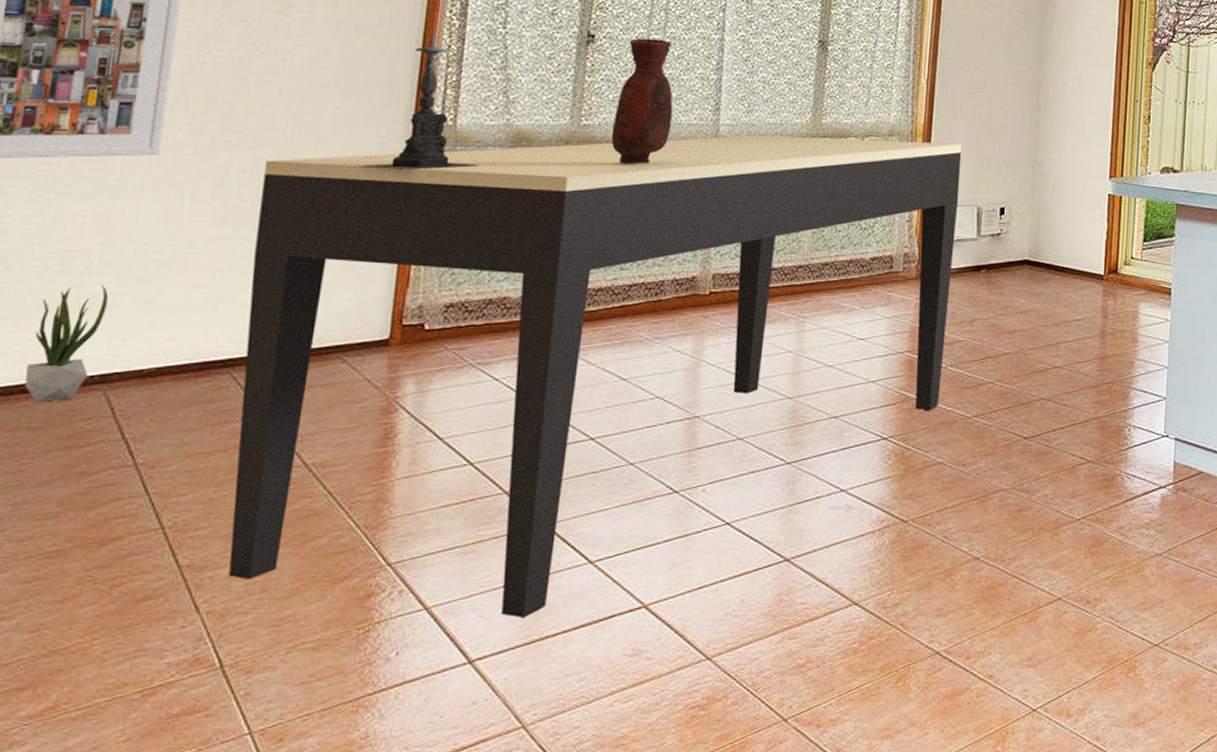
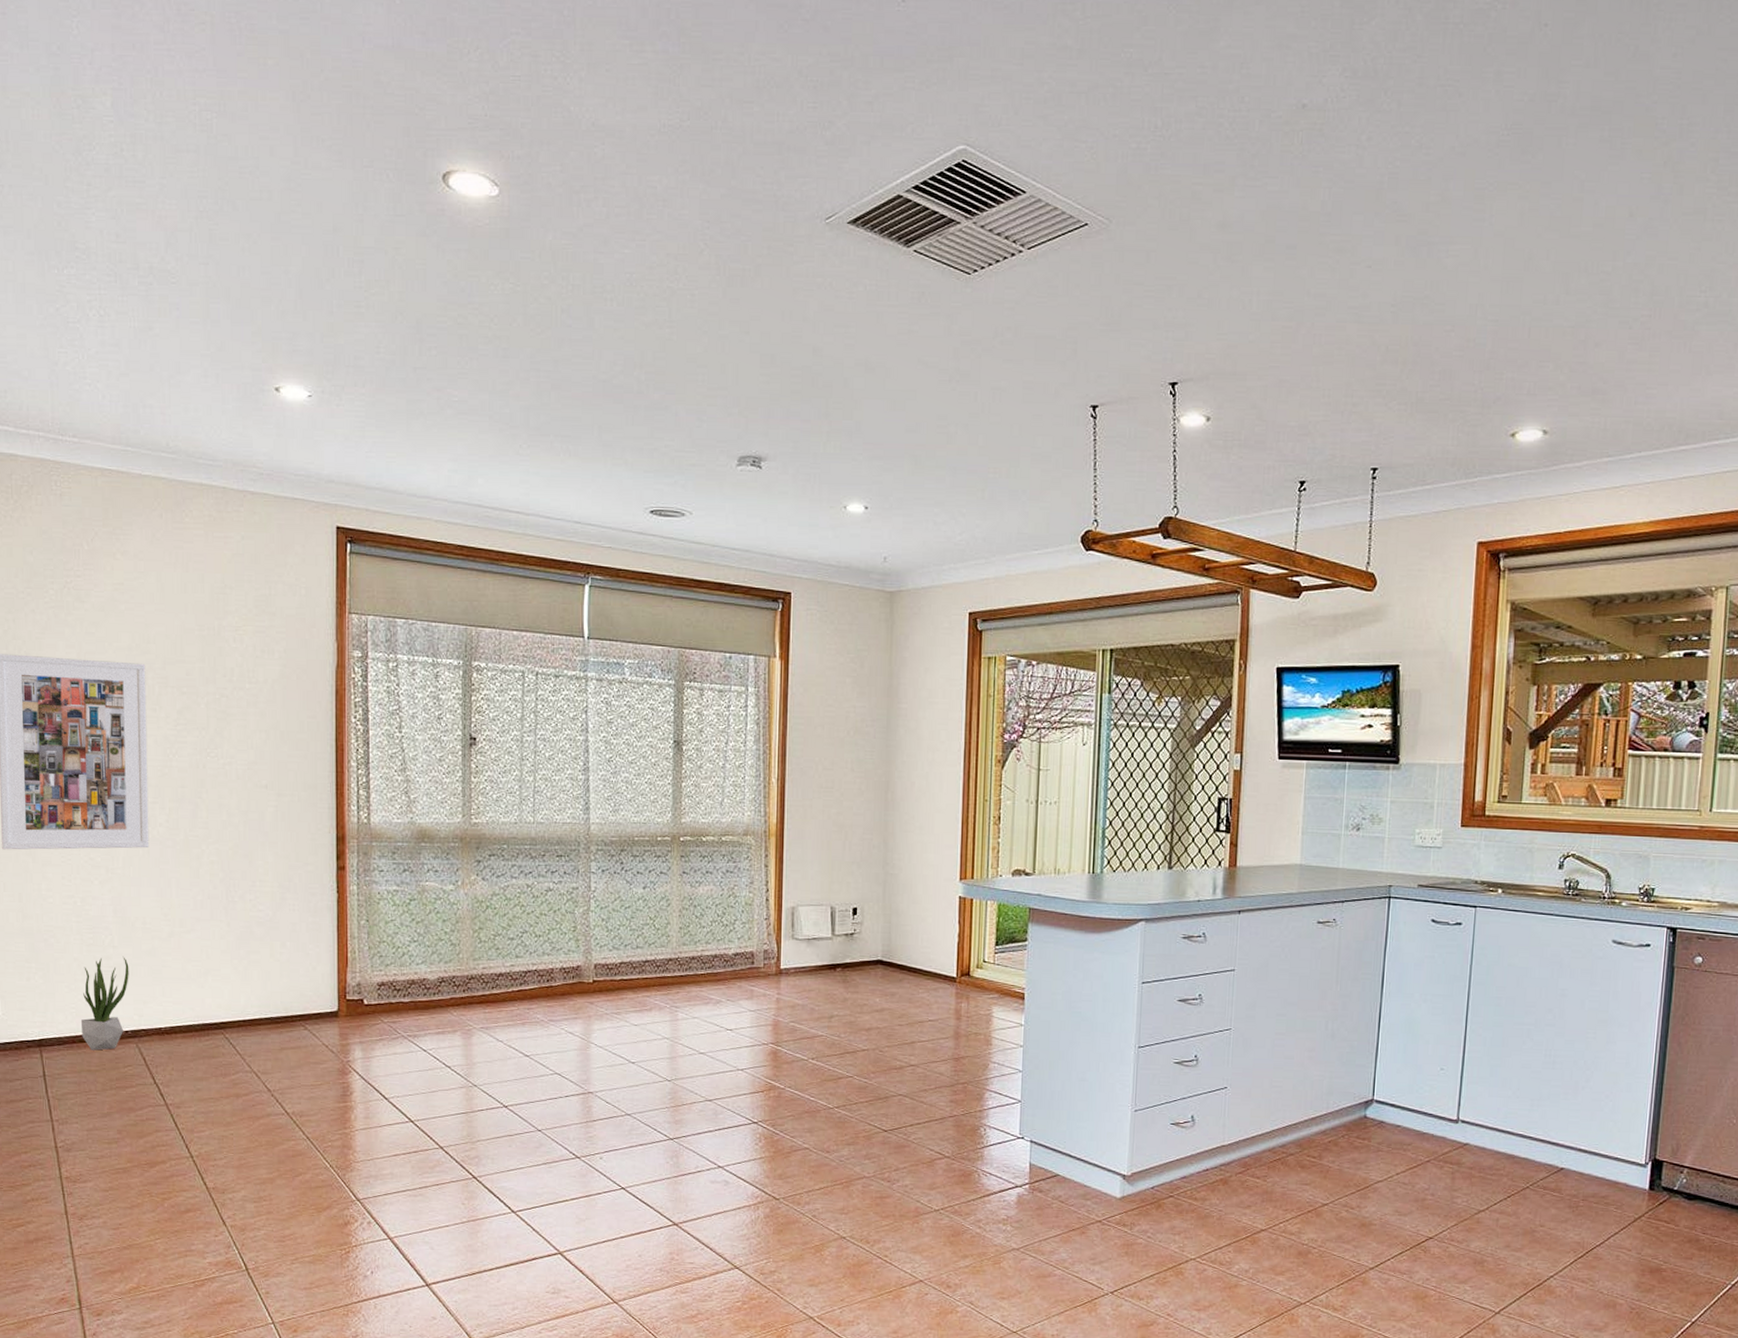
dining table: present [229,135,962,617] -> none [228,833,814,1253]
candle holder: present [361,29,479,170] -> none [300,734,392,863]
vase: present [611,38,673,164] -> none [498,740,548,861]

